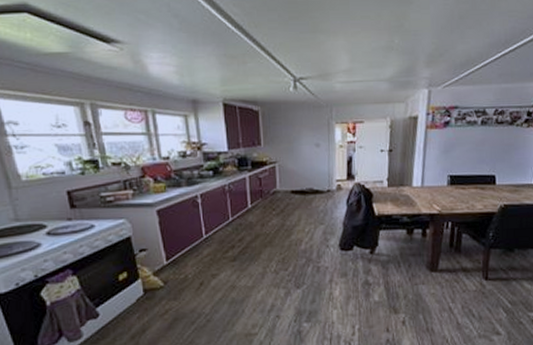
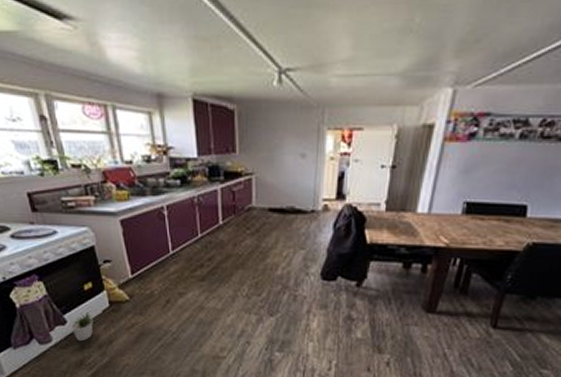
potted plant: none [103,302,127,334] -> present [70,312,93,342]

